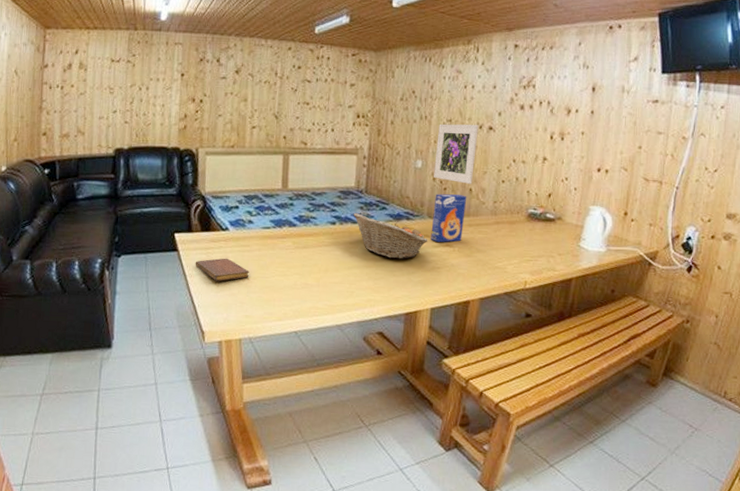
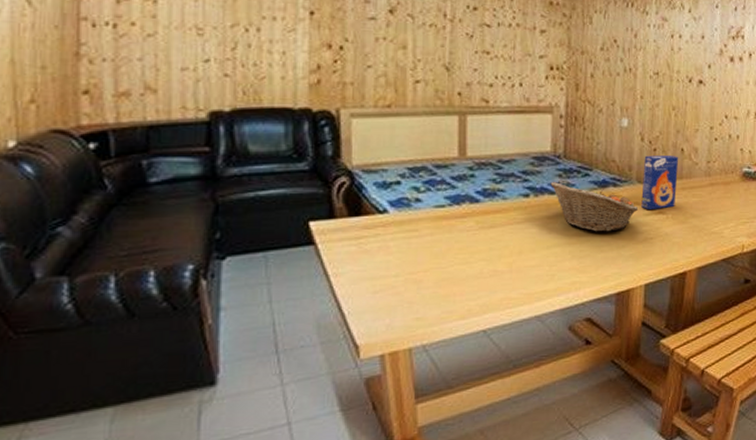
notebook: present [195,258,249,281] -> none [341,248,419,279]
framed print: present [434,124,479,184] -> none [642,77,688,143]

